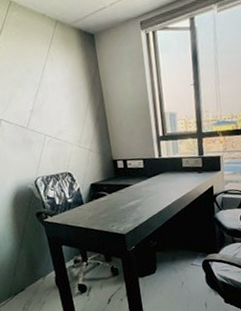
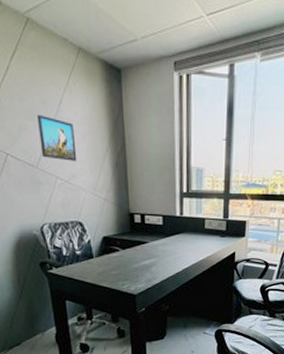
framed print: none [24,81,62,120] -> present [36,114,77,161]

